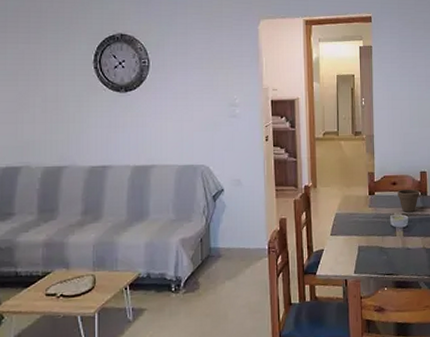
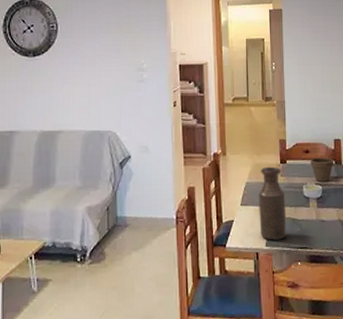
bottle: none [348,198,375,268] -> present [258,166,287,240]

